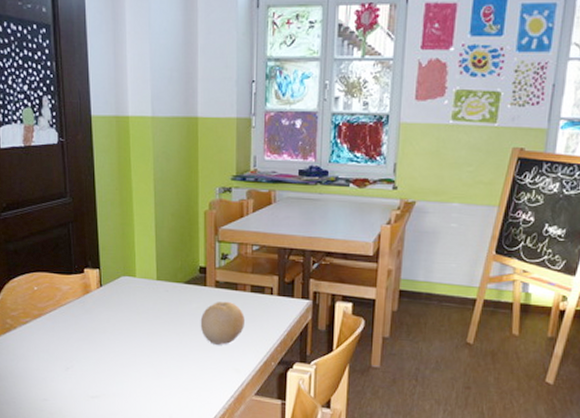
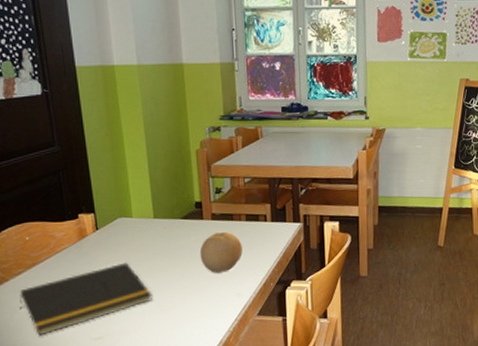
notepad: none [24,323,149,387] -> present [19,262,152,336]

